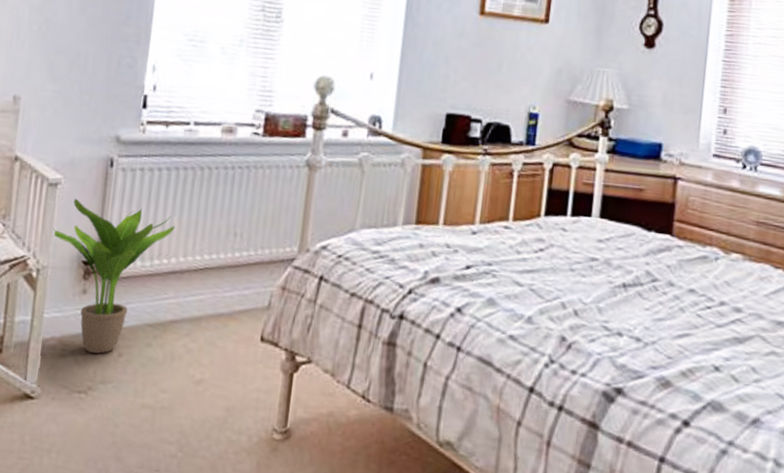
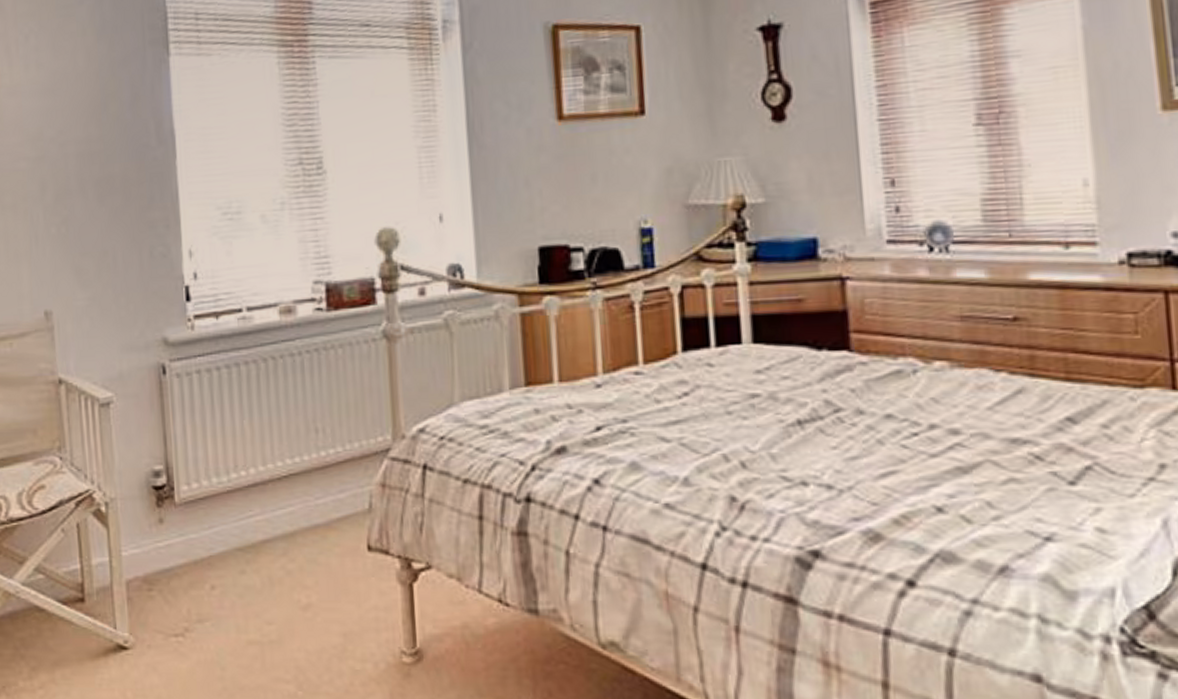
potted plant: present [53,199,175,354] -> none [114,416,247,589]

